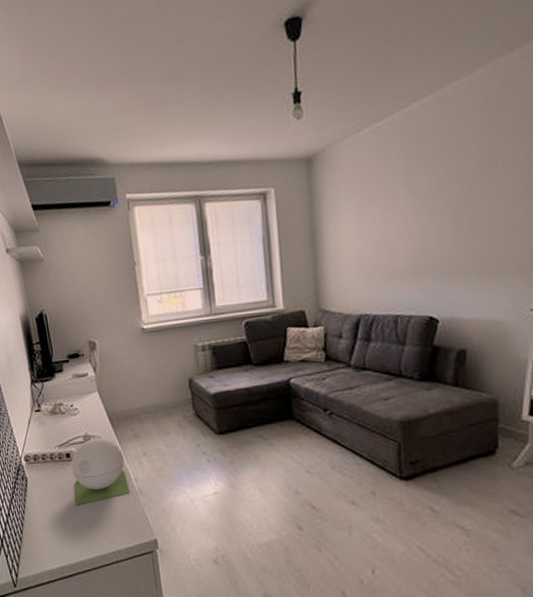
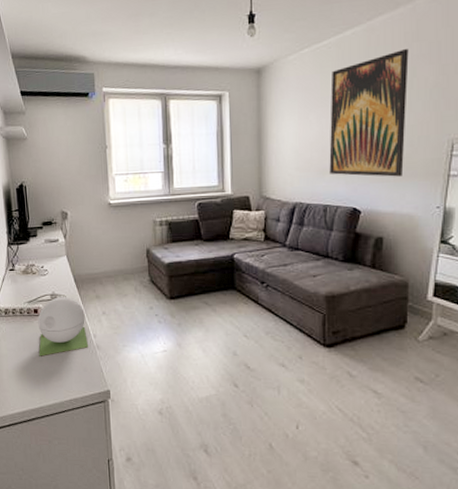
wall art: none [396,120,492,279] -> present [329,49,409,177]

